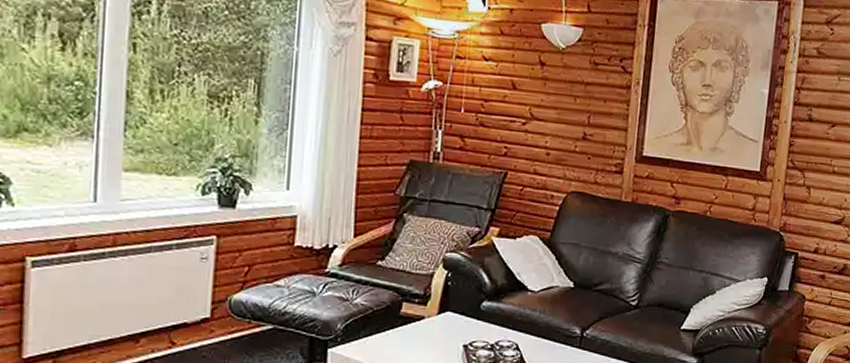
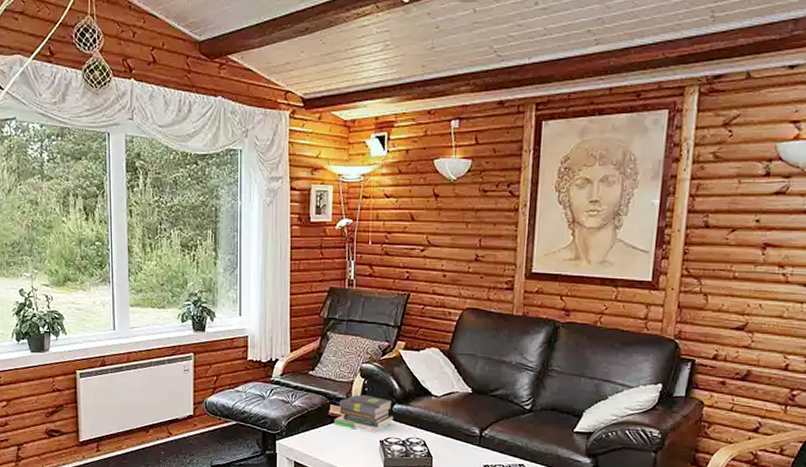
books: none [406,289,481,336] -> present [333,394,394,433]

